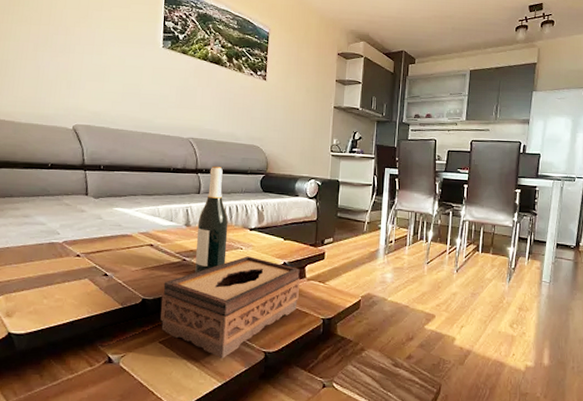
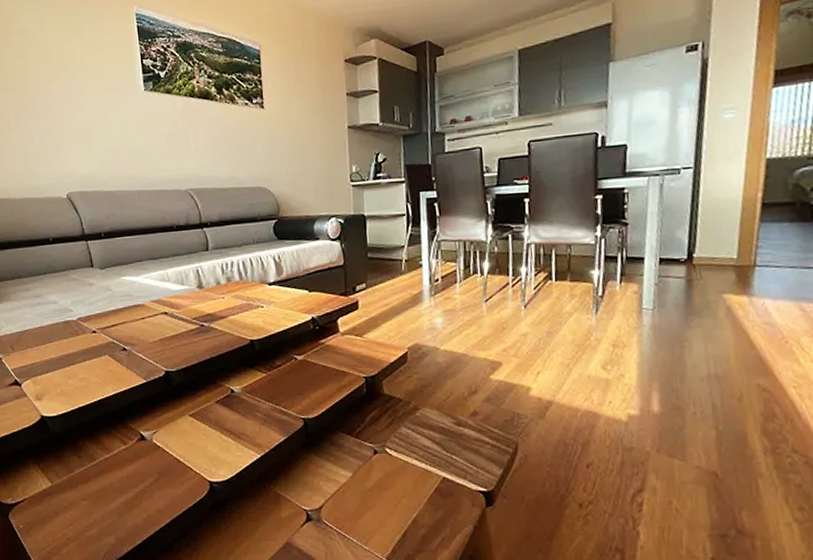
tissue box: present [160,256,301,358] -> none [184,314,334,428]
wine bottle: present [195,165,229,273] -> none [210,217,247,339]

